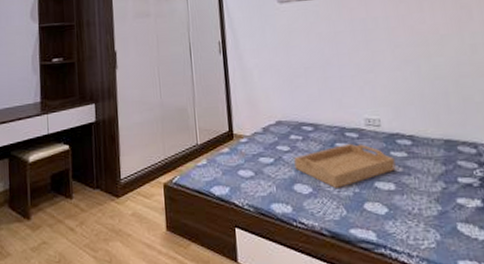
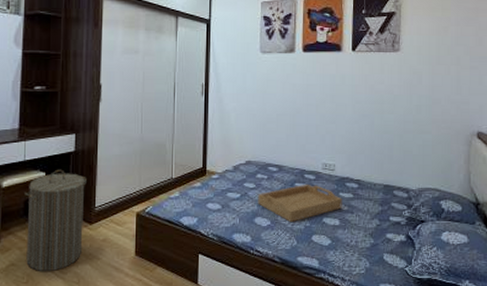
laundry hamper: none [49,141,111,249] -> present [23,169,87,271]

